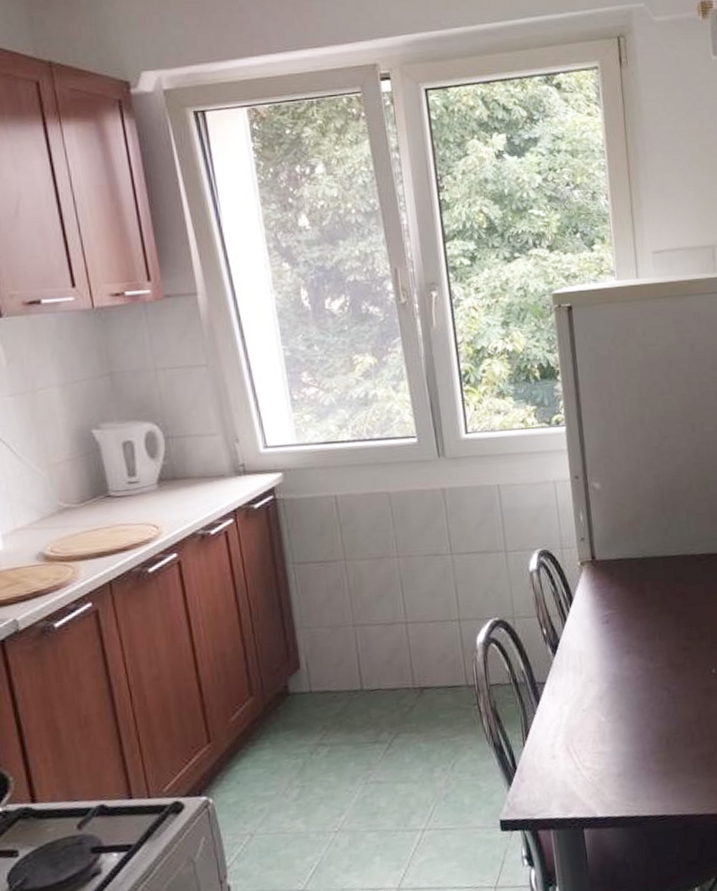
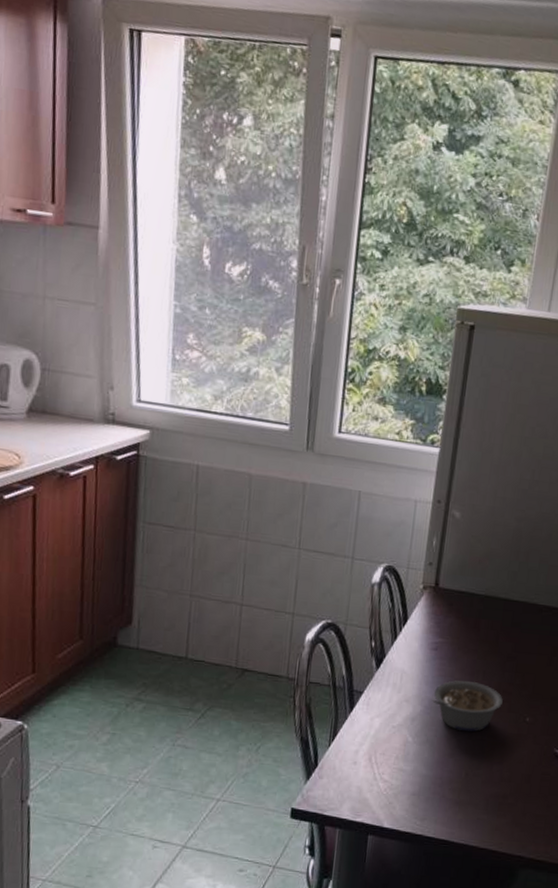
legume: none [615,645,685,699] -> present [431,680,503,732]

